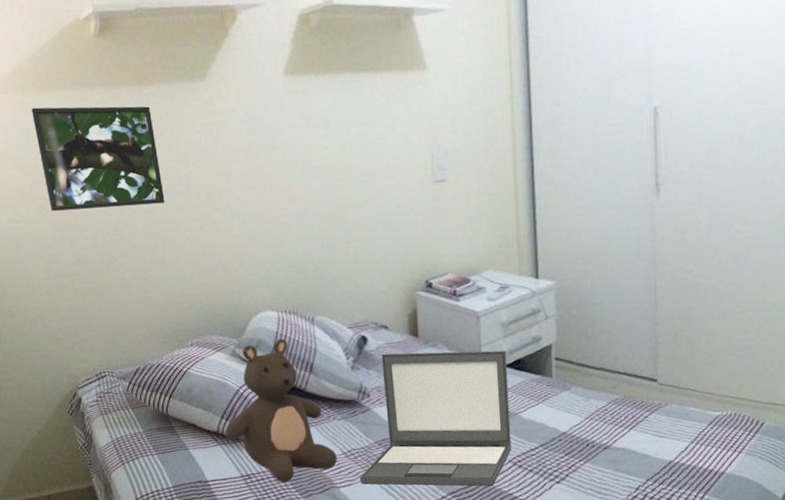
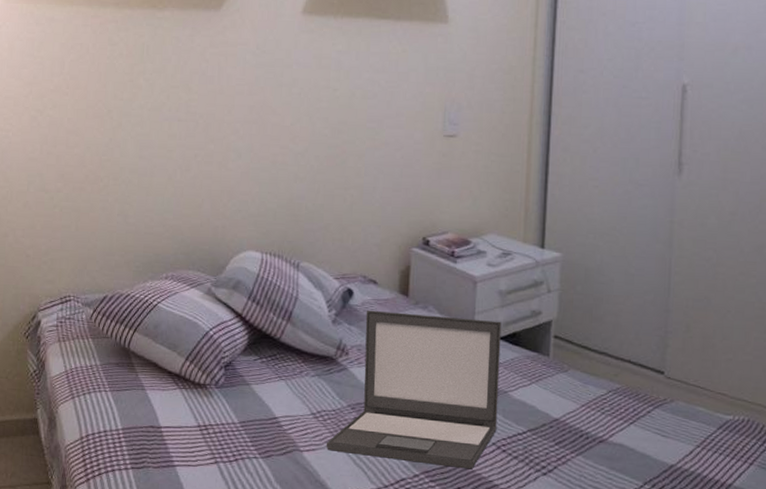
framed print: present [31,106,165,211] -> none [40,20,162,128]
teddy bear: present [225,338,337,483] -> none [188,281,304,439]

